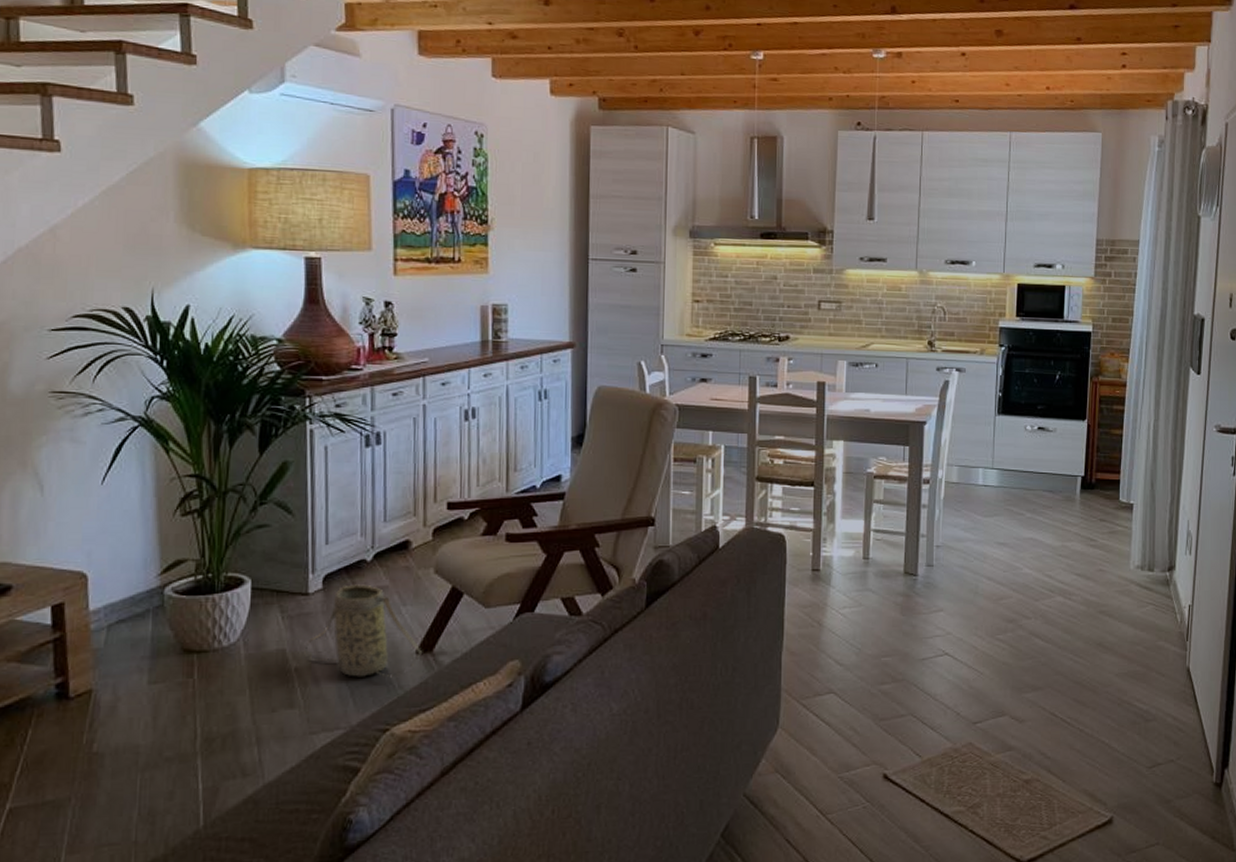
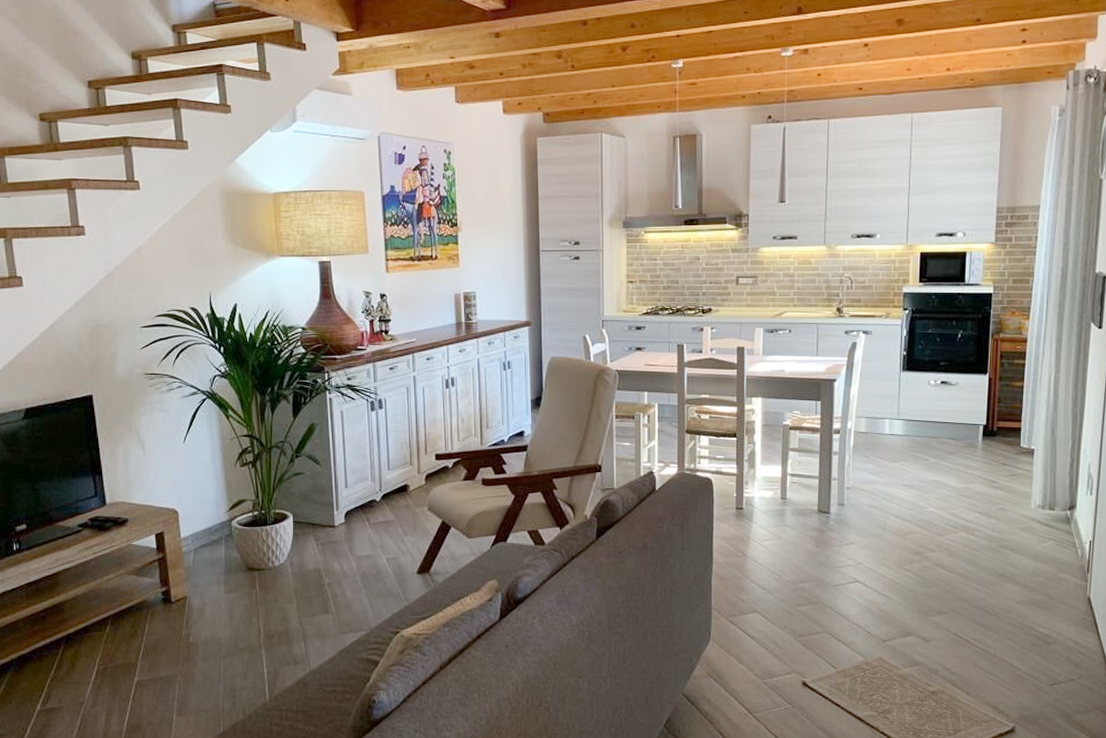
basket: present [304,584,423,678] -> none [334,519,422,592]

